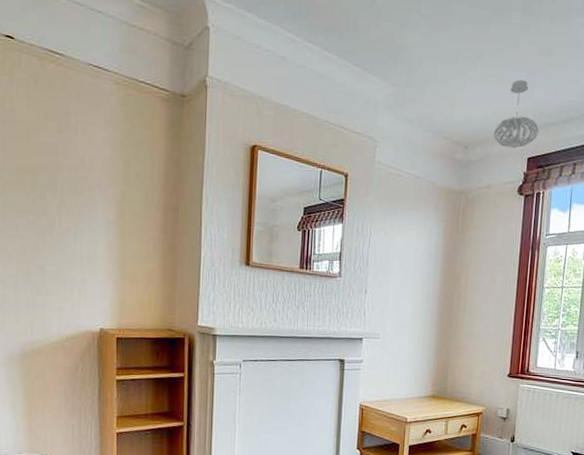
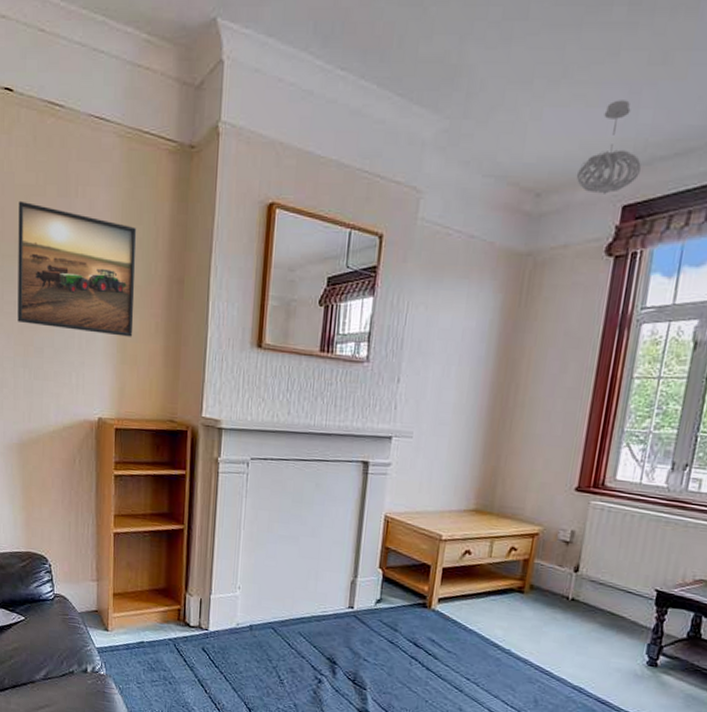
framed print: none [19,134,135,256] -> present [18,200,137,337]

